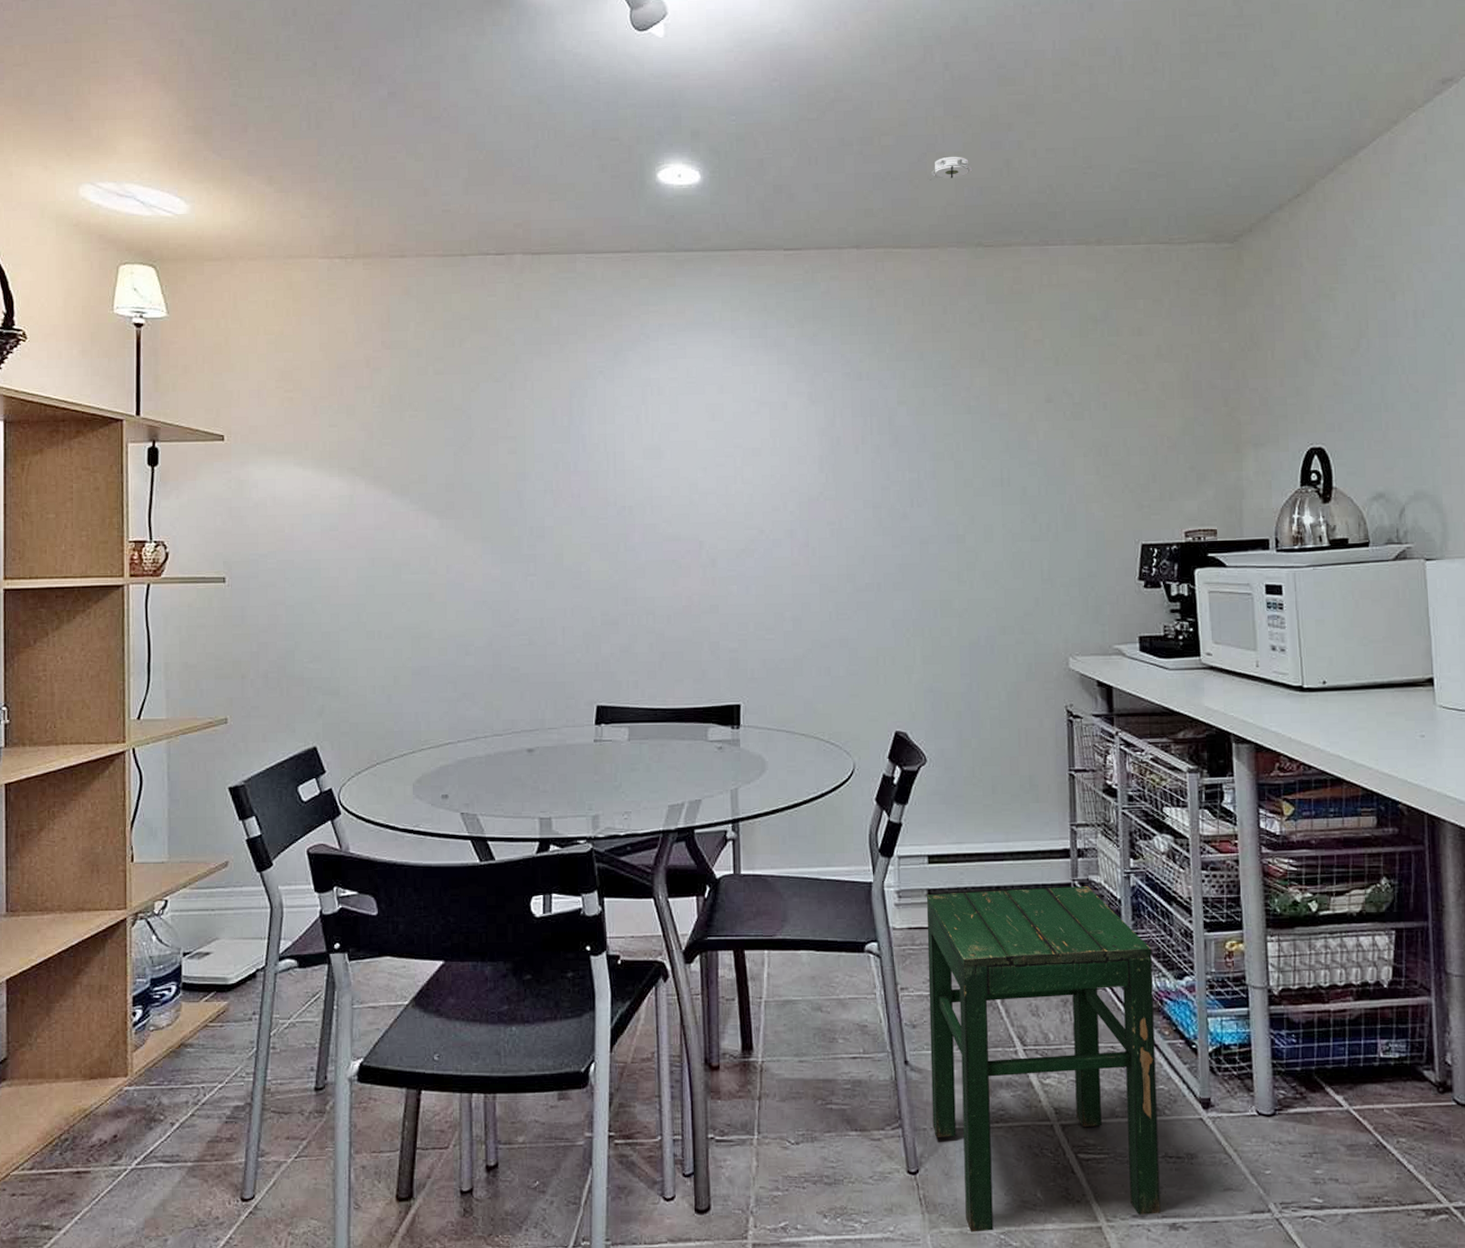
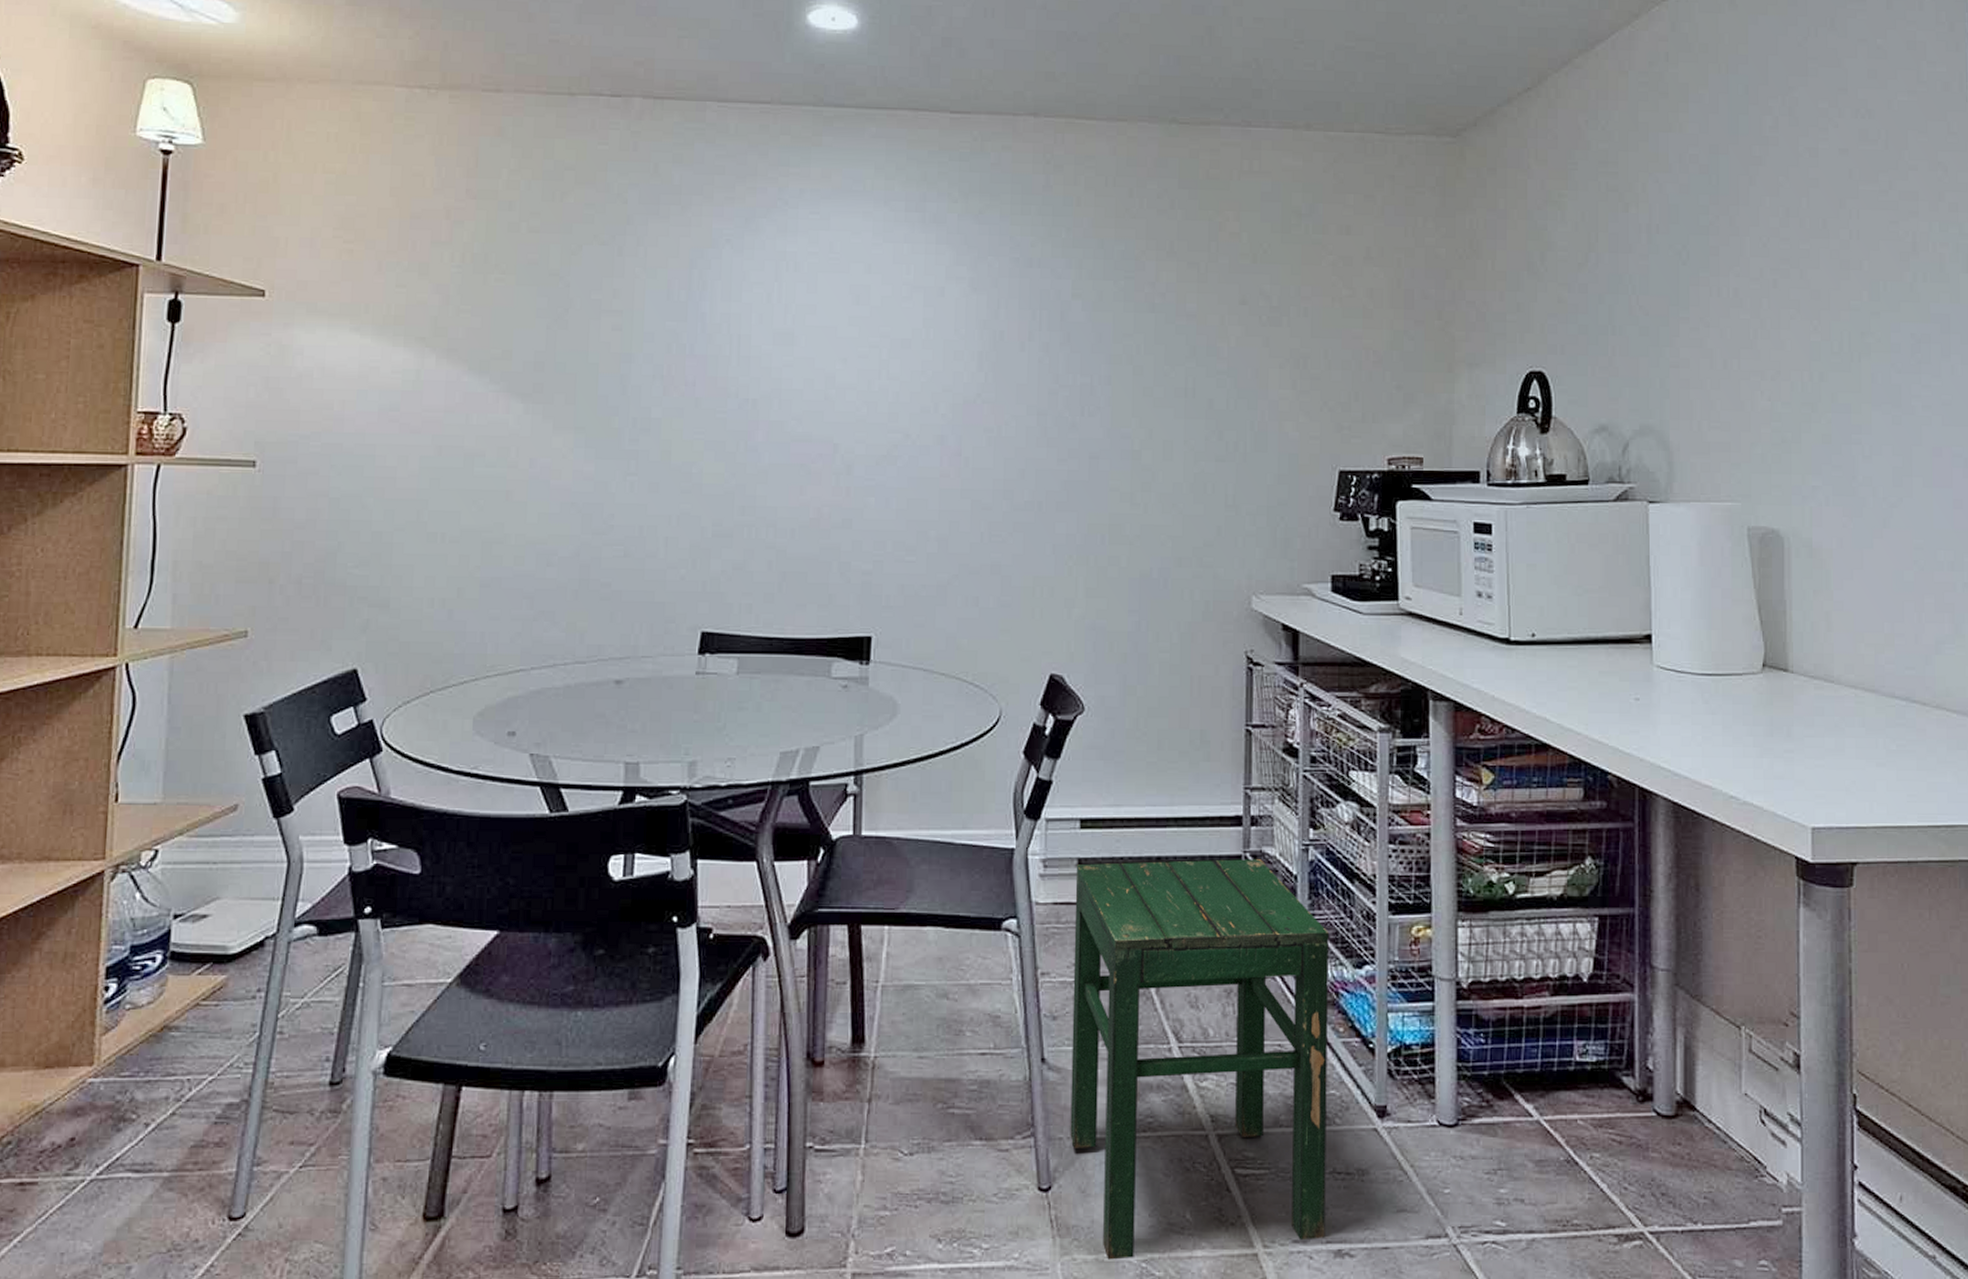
smoke detector: present [930,156,973,181] -> none [1121,18,1170,44]

